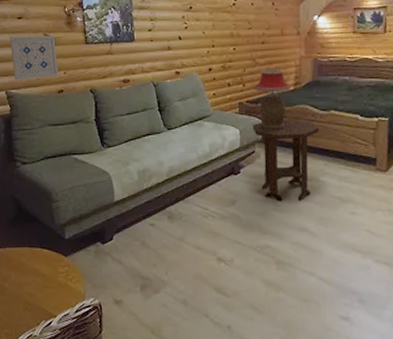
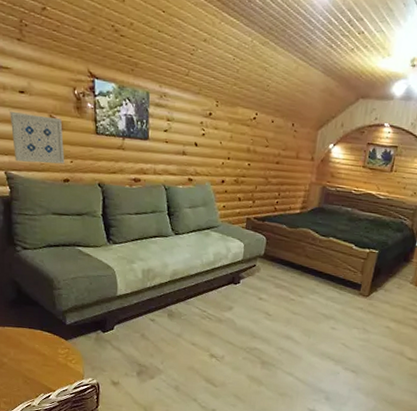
side table: present [252,118,319,202] -> none [256,239,317,313]
table lamp: present [254,69,292,131] -> none [262,190,298,249]

